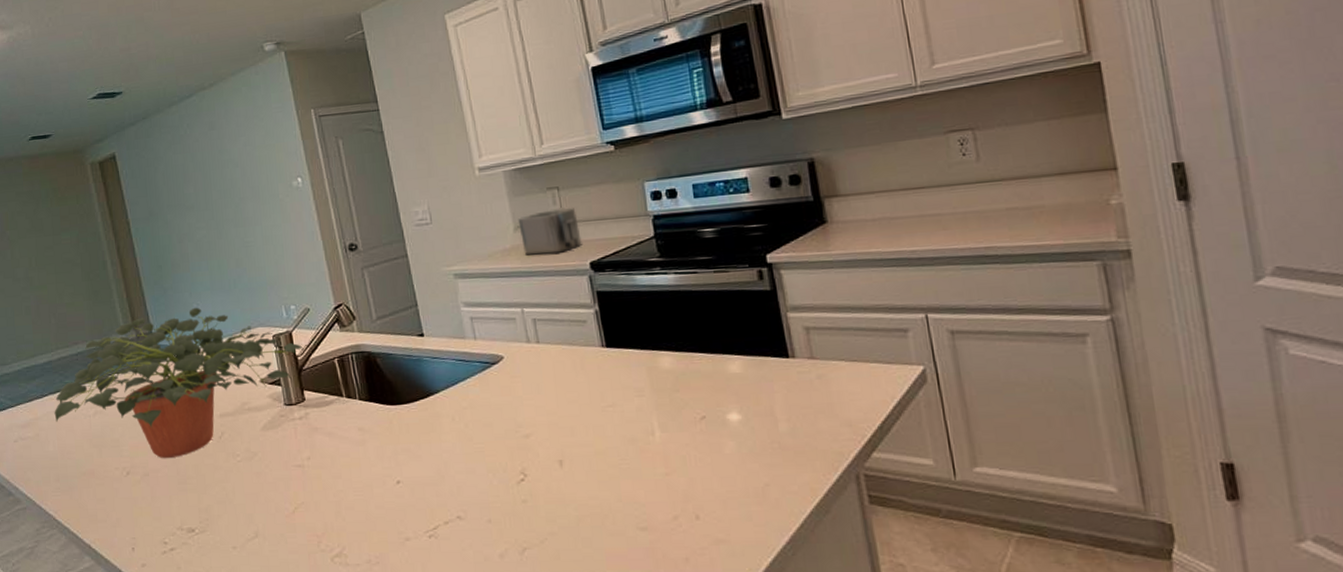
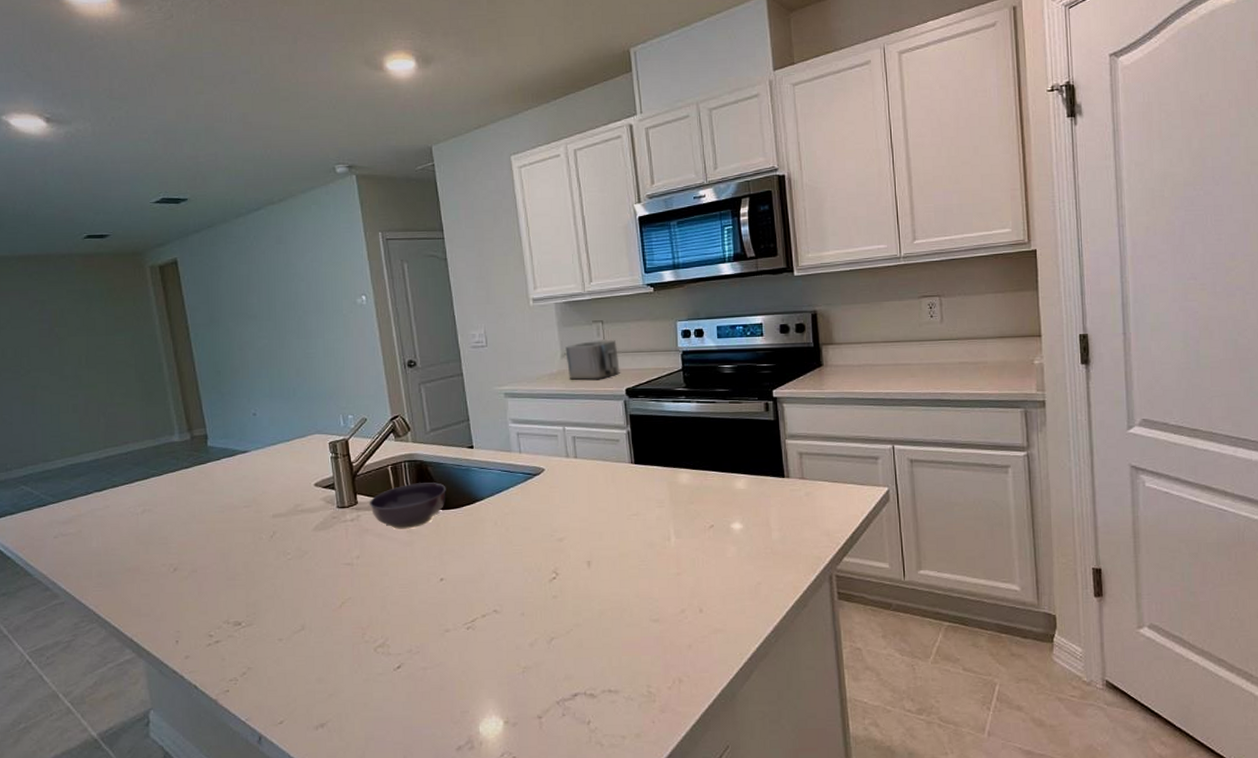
potted plant: present [54,307,304,458] -> none [99,412,359,555]
bowl: none [317,375,398,427] -> present [369,482,446,529]

